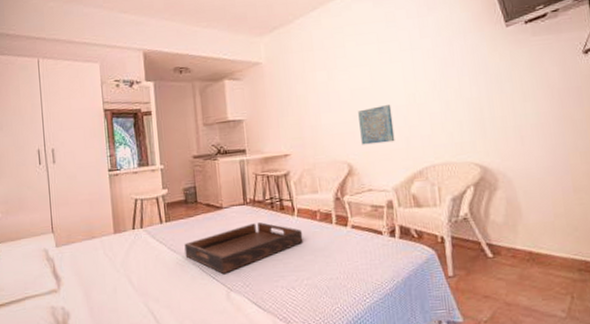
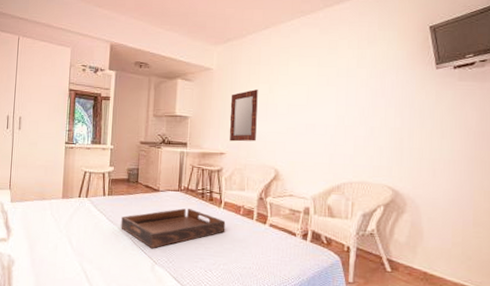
home mirror: none [287,78,322,140] -> present [229,89,258,142]
wall art: present [358,105,395,145] -> none [290,122,322,156]

